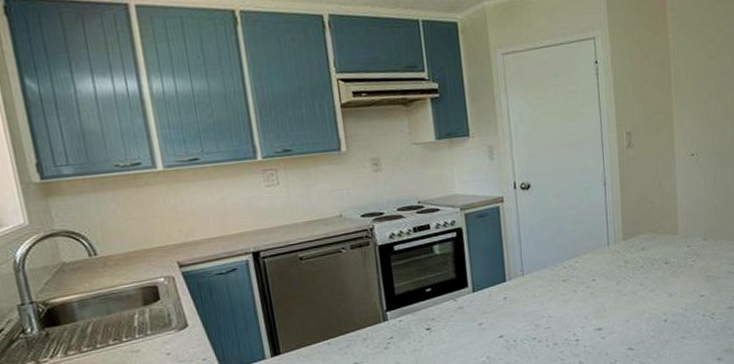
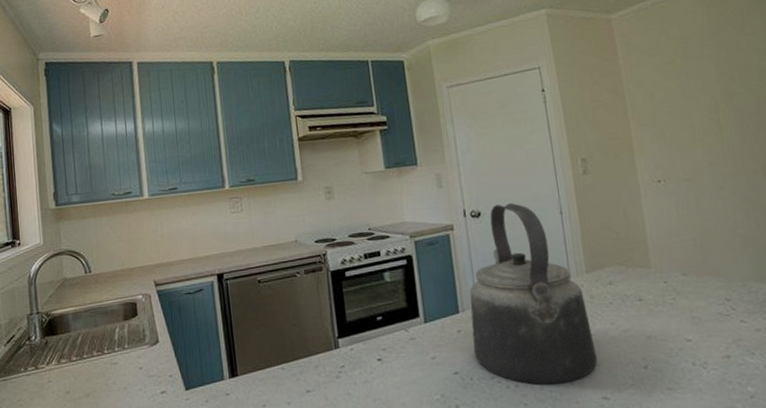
kettle: none [516,175,626,342] -> present [469,203,597,385]

